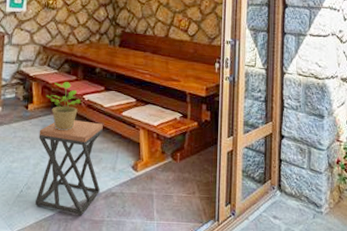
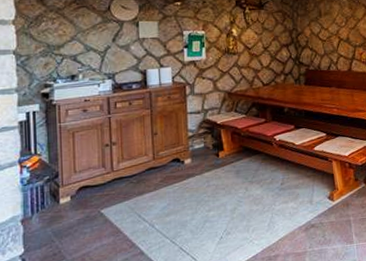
stool: present [34,120,103,215] -> none [233,160,299,251]
potted plant: present [47,82,82,130] -> none [237,125,273,173]

